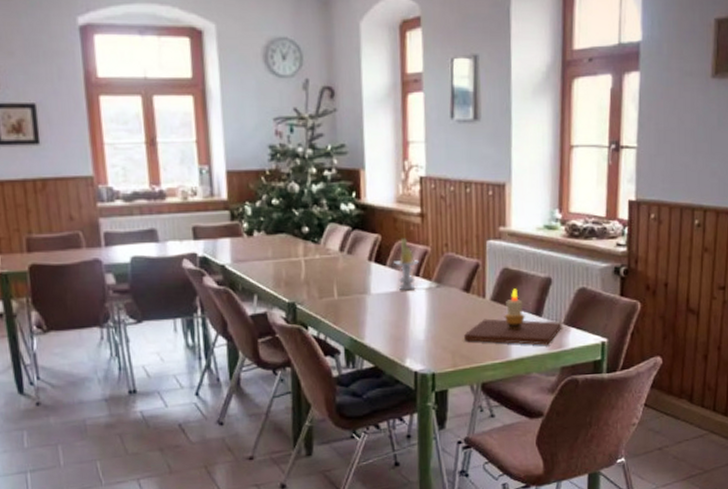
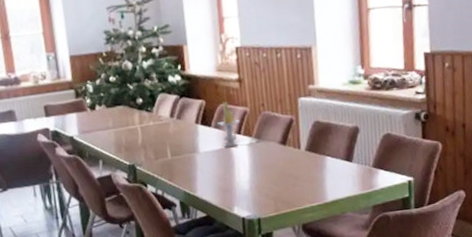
candle: present [464,288,562,345] -> none [284,139,371,189]

